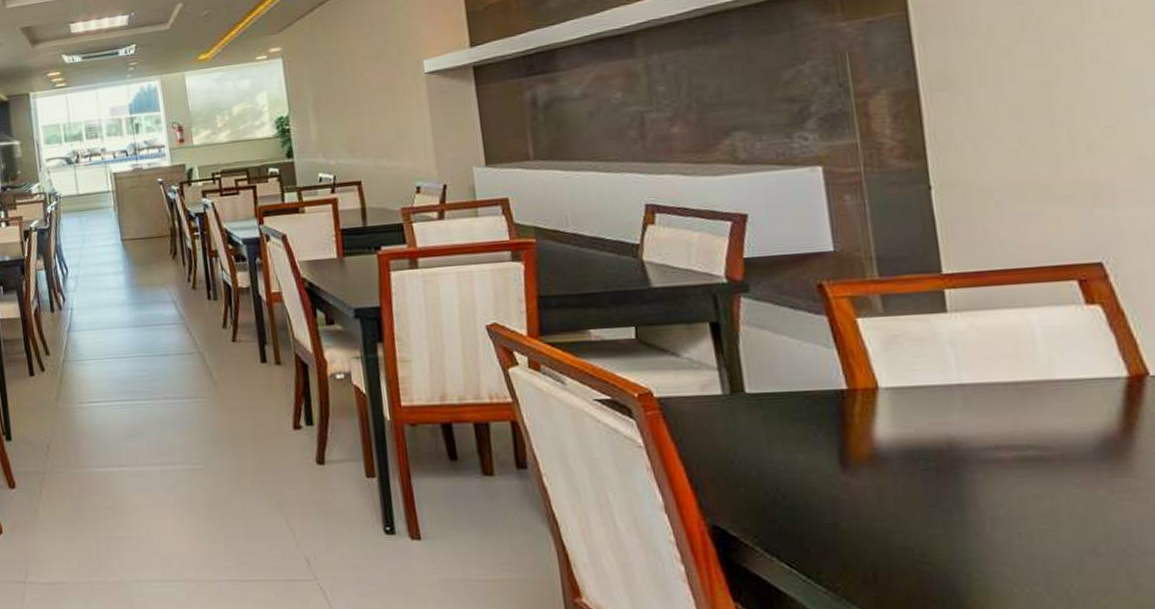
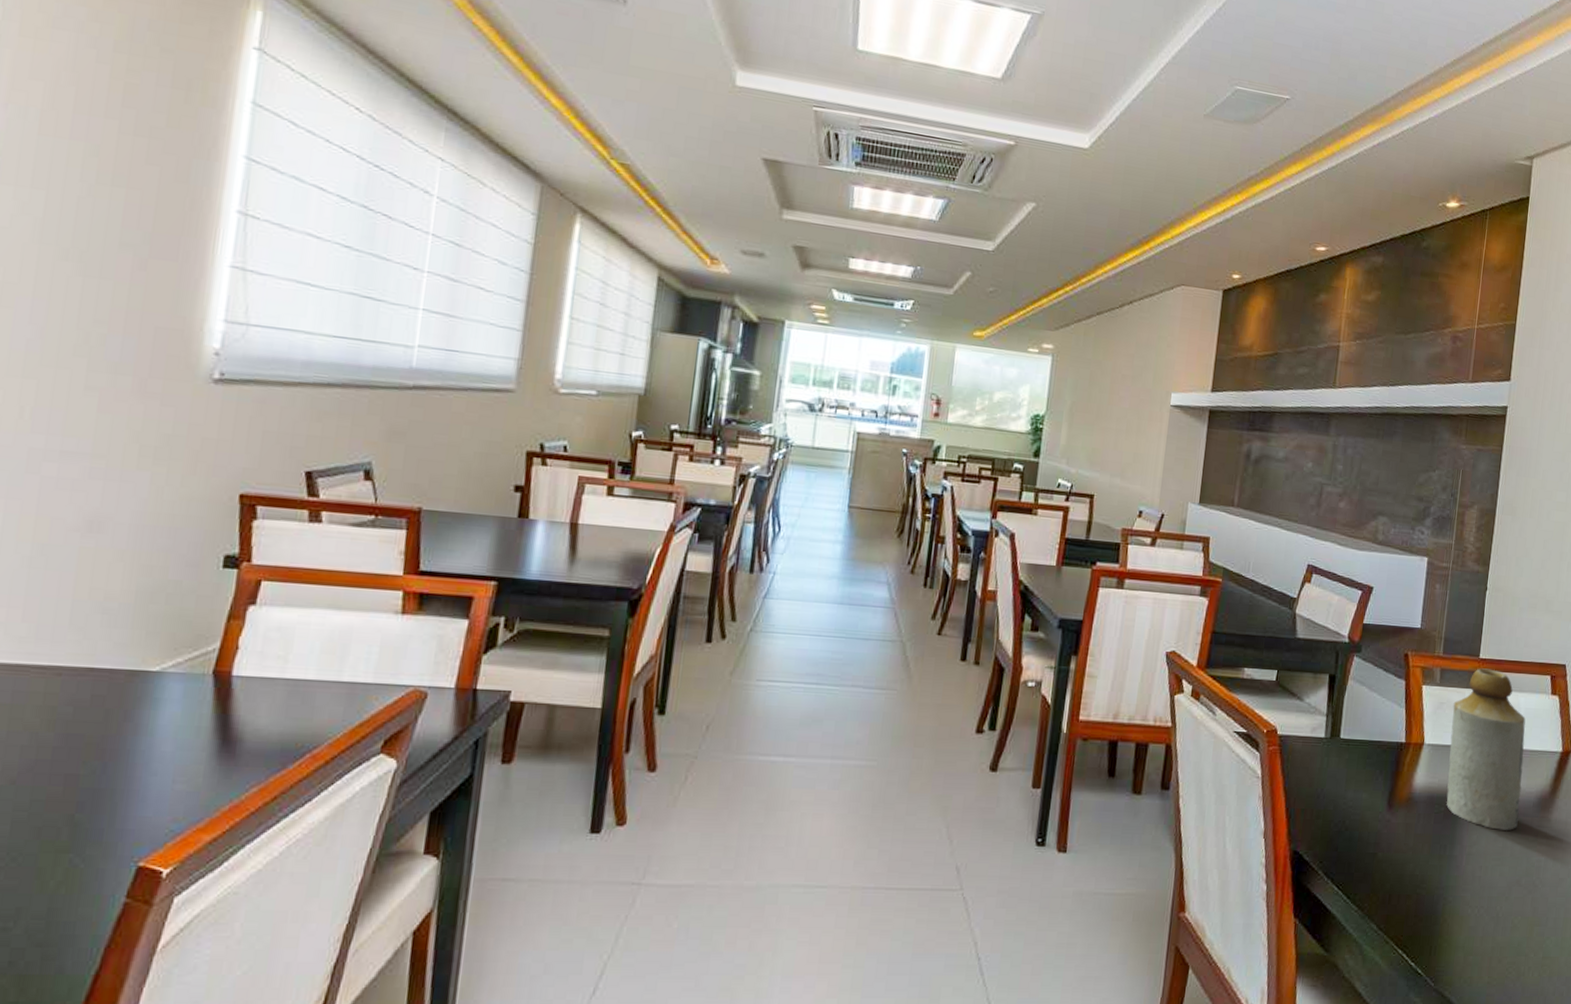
bottle: none [913,284,1072,486] -> present [1446,668,1526,830]

